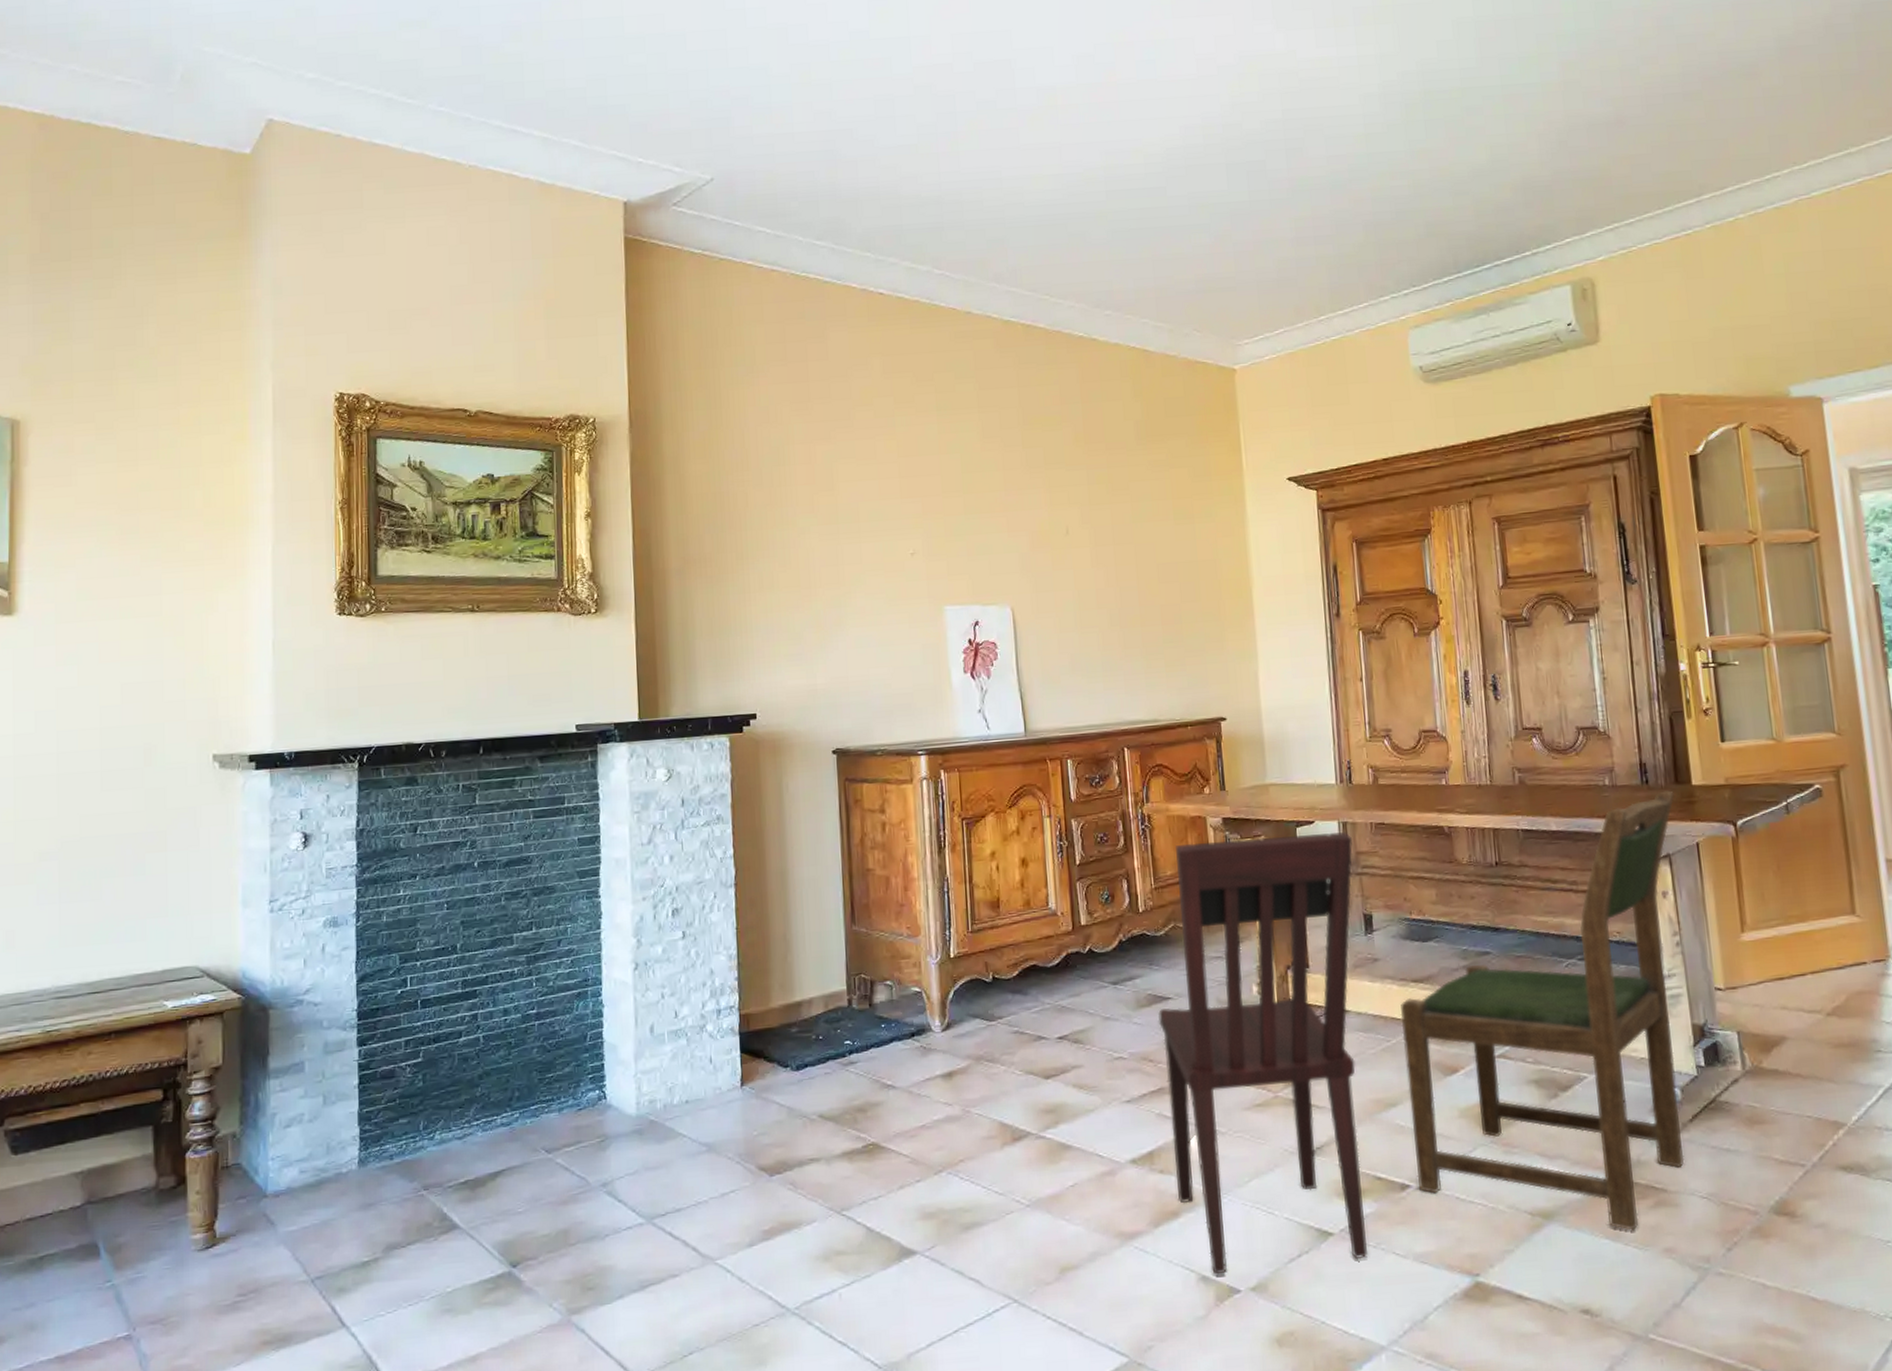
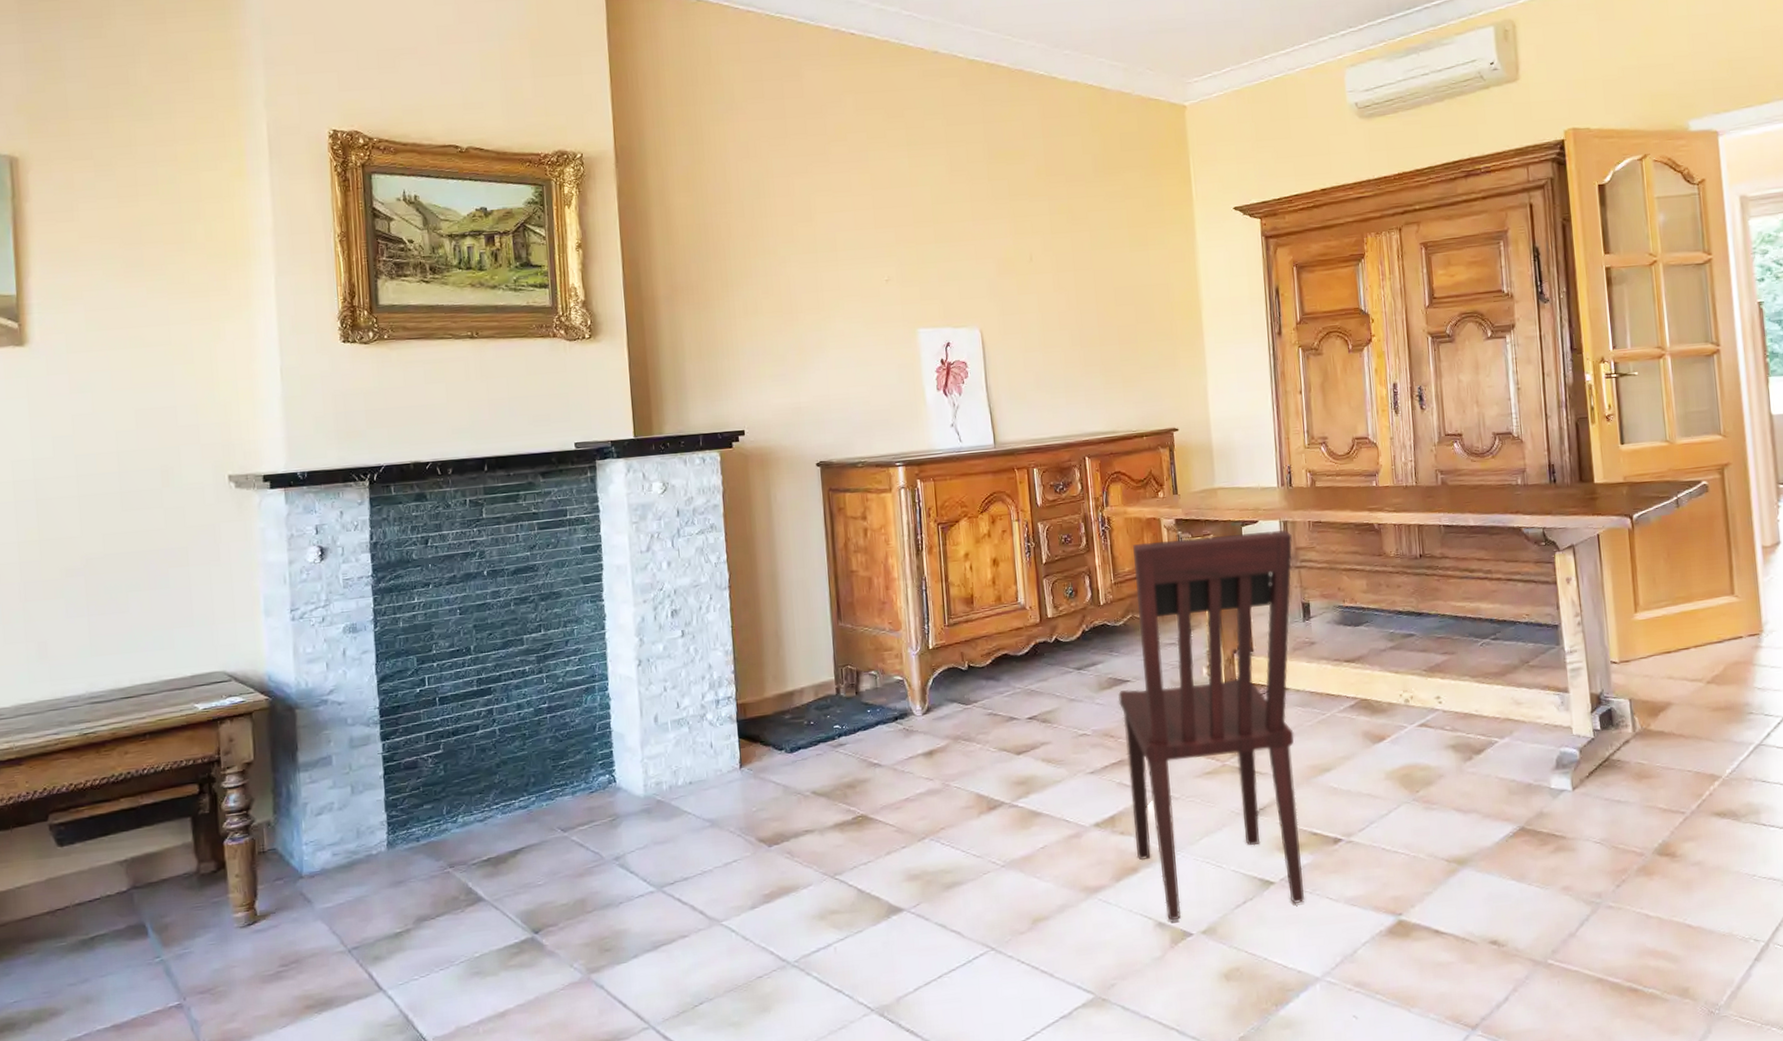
dining chair: present [1400,790,1685,1230] -> none [1334,488,1582,872]

